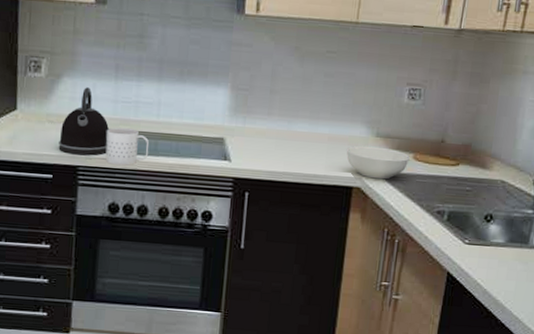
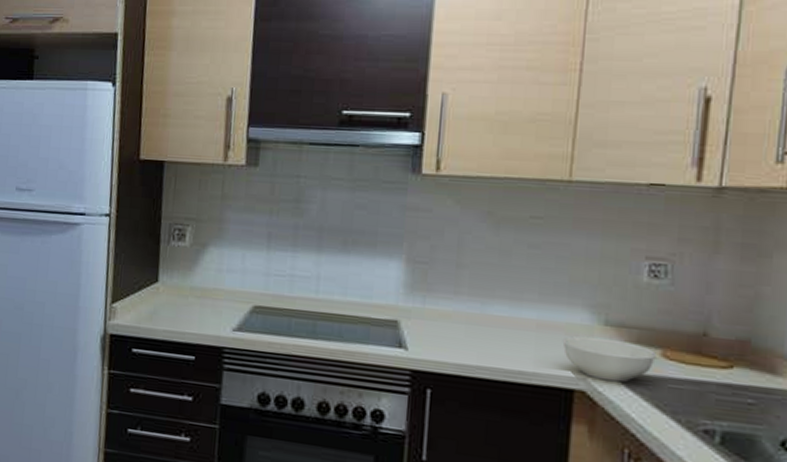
kettle: present [58,87,109,156] -> none [202,258,259,336]
mug: present [105,127,150,167] -> none [254,304,307,351]

